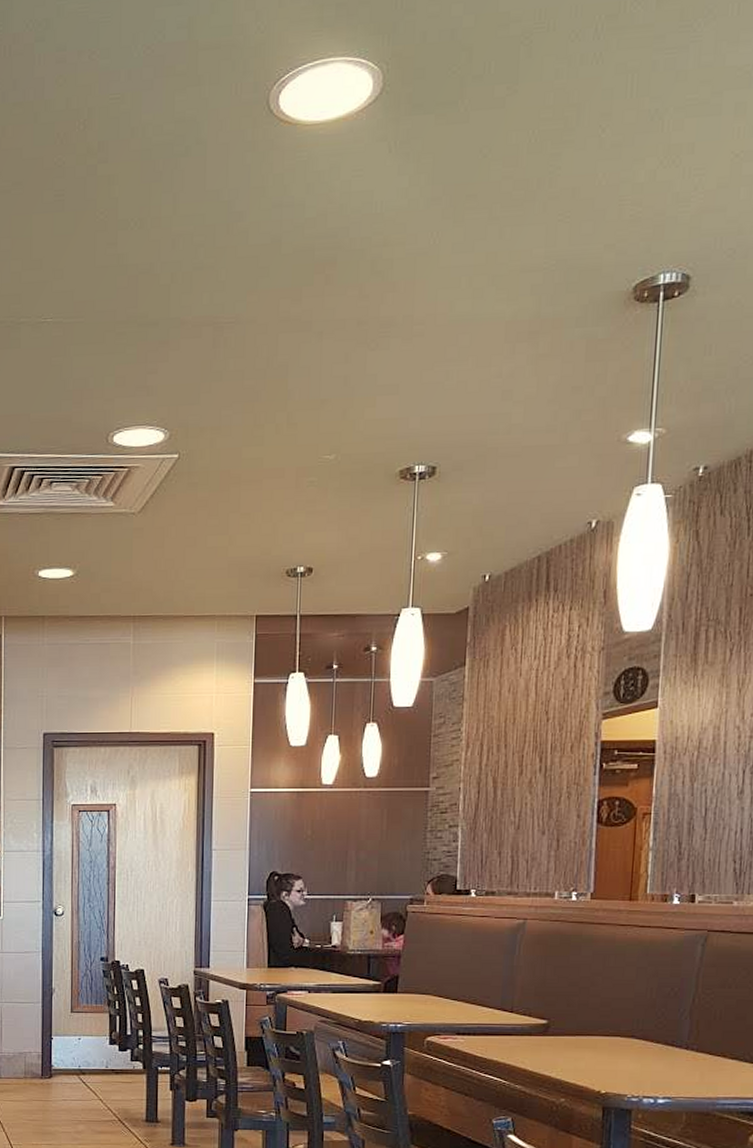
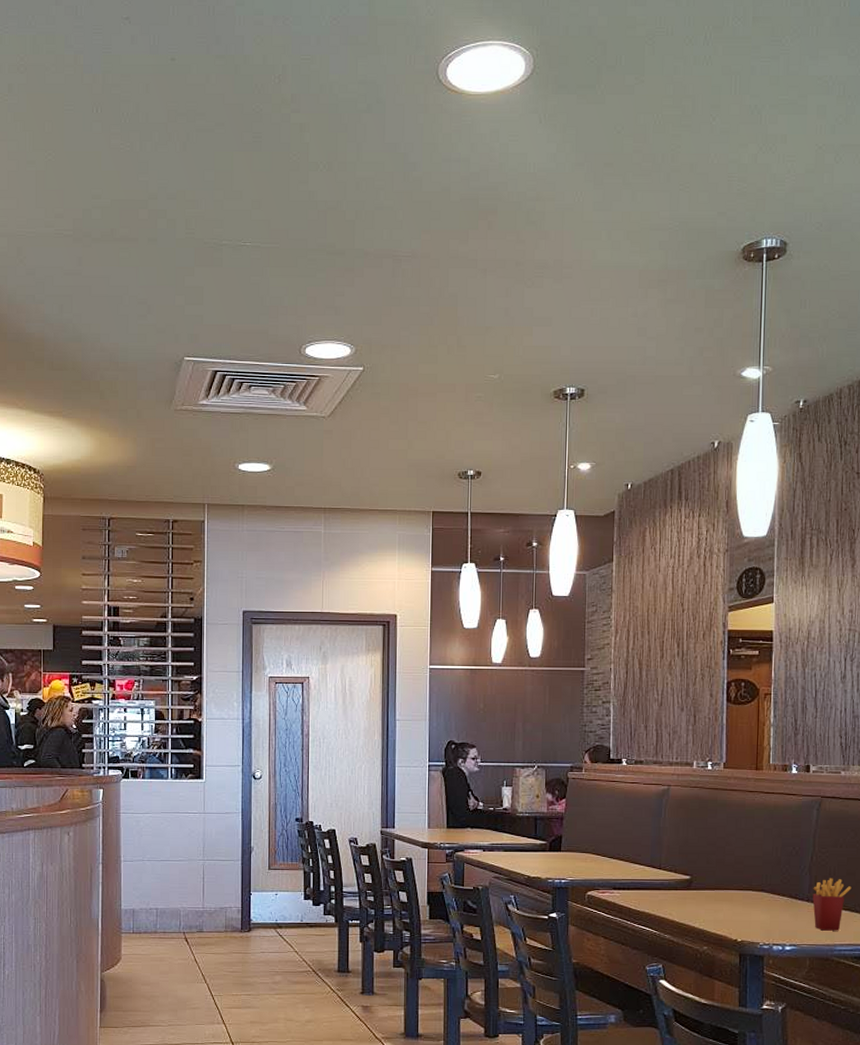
french fries: none [692,1023,741,1082] -> present [812,878,852,931]

